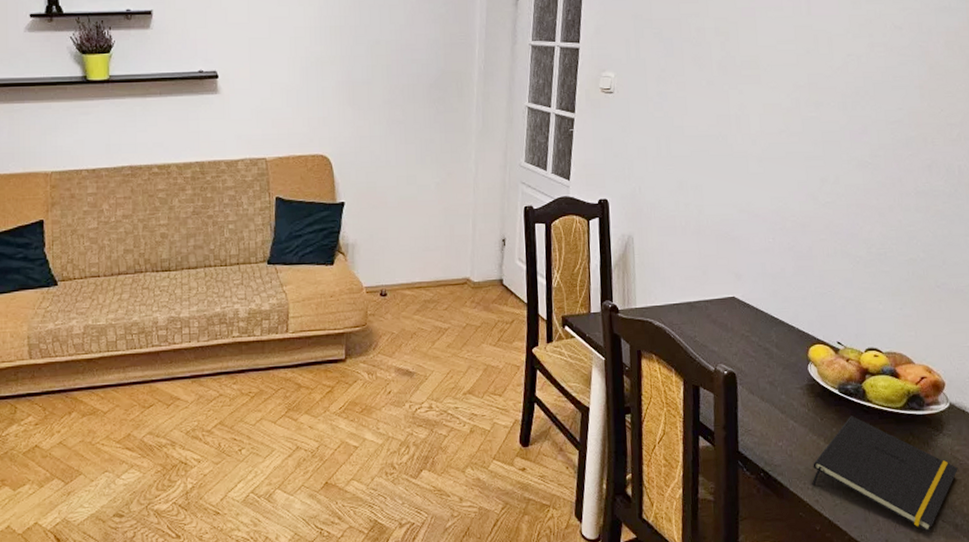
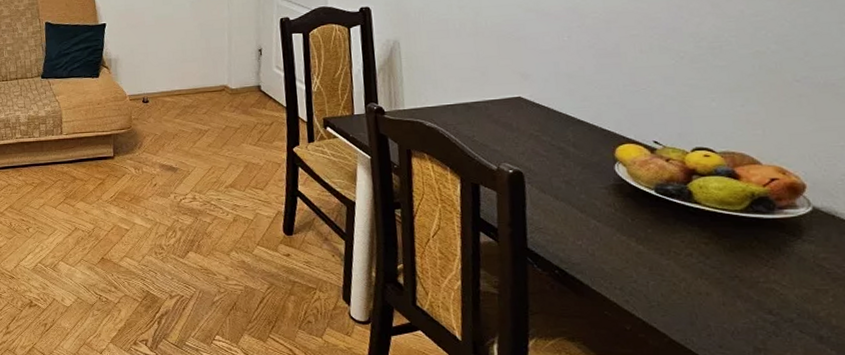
notepad: present [812,416,958,532] -> none [620,217,824,341]

